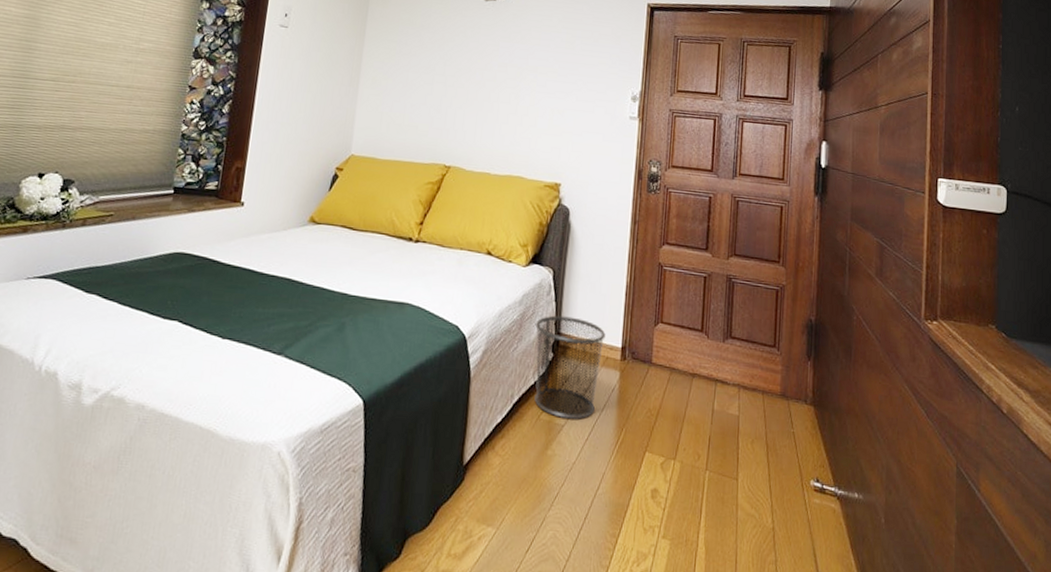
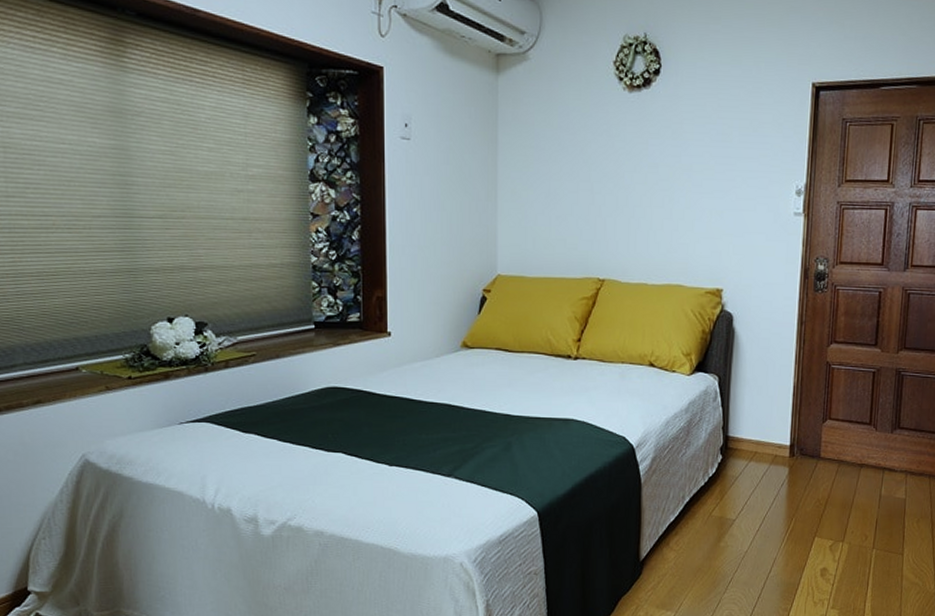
waste bin: present [534,315,606,419] -> none [703,420,774,513]

